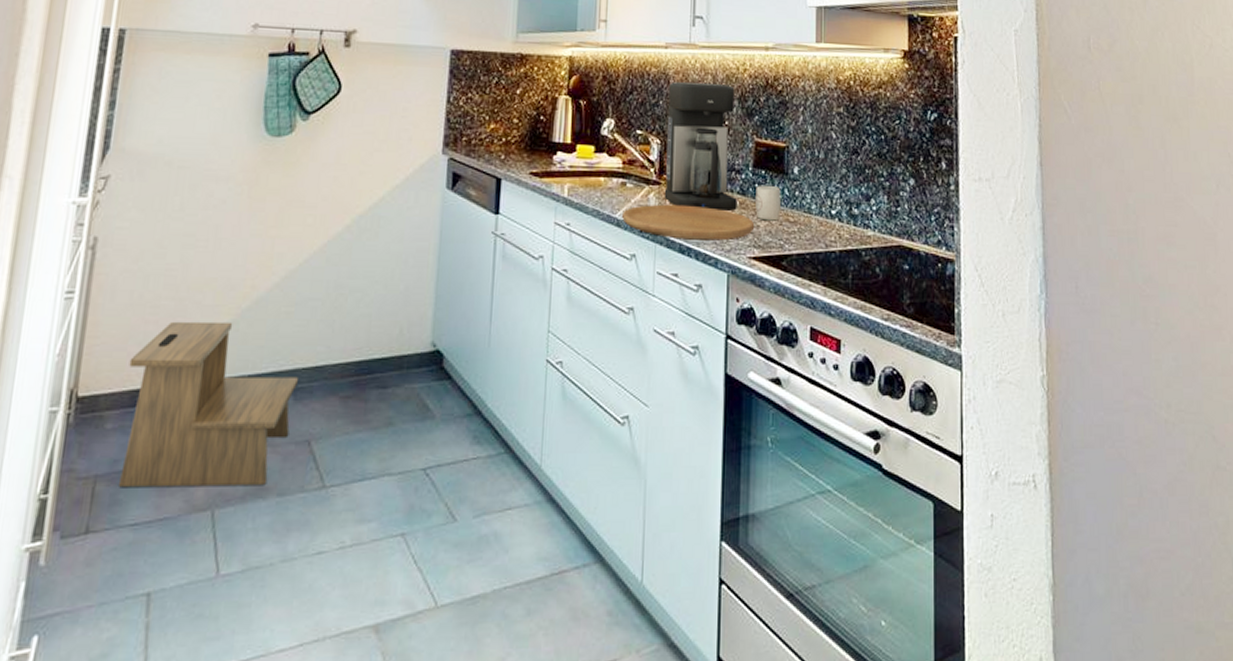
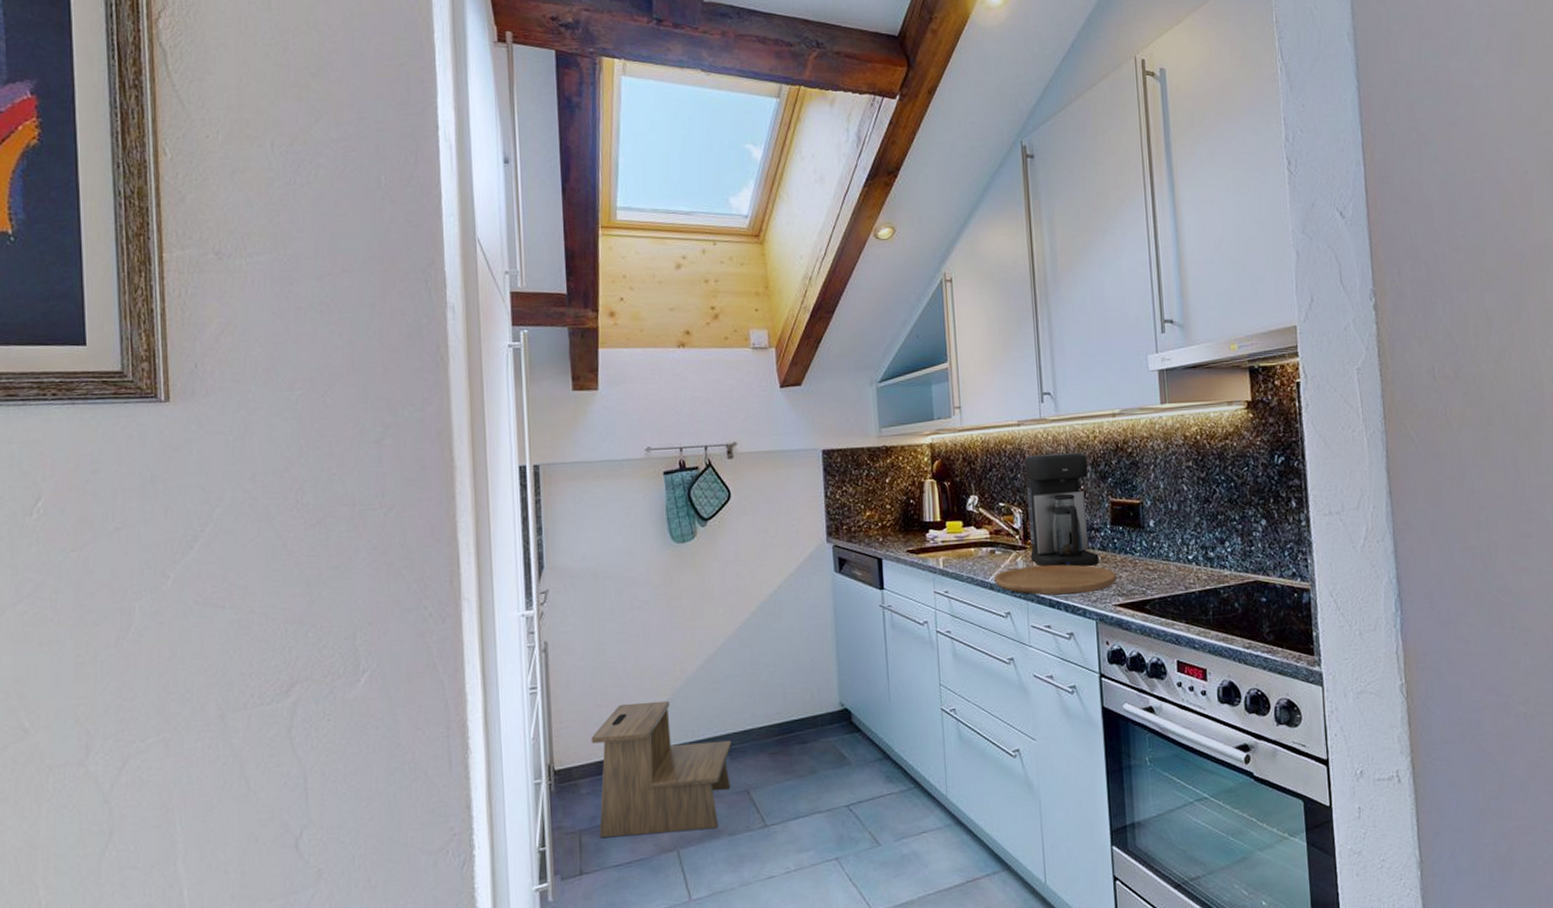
mug: present [755,185,781,221] -> none [1115,539,1140,571]

